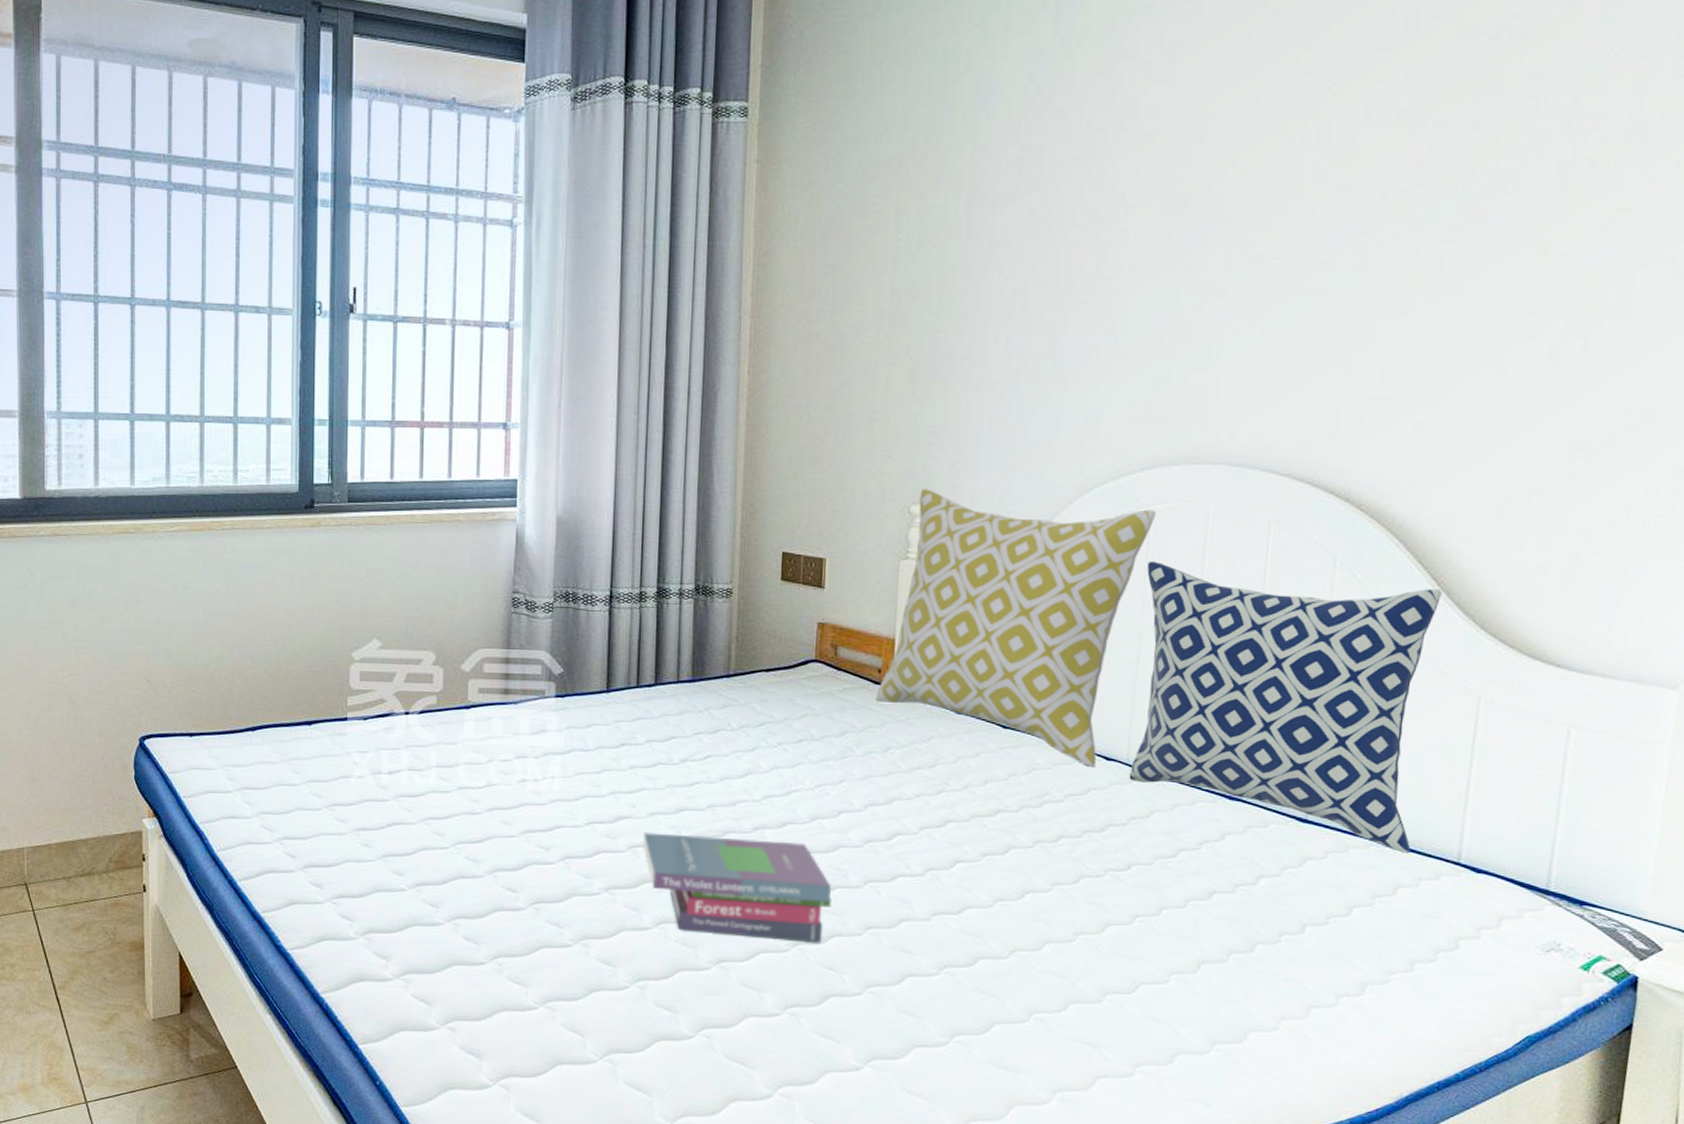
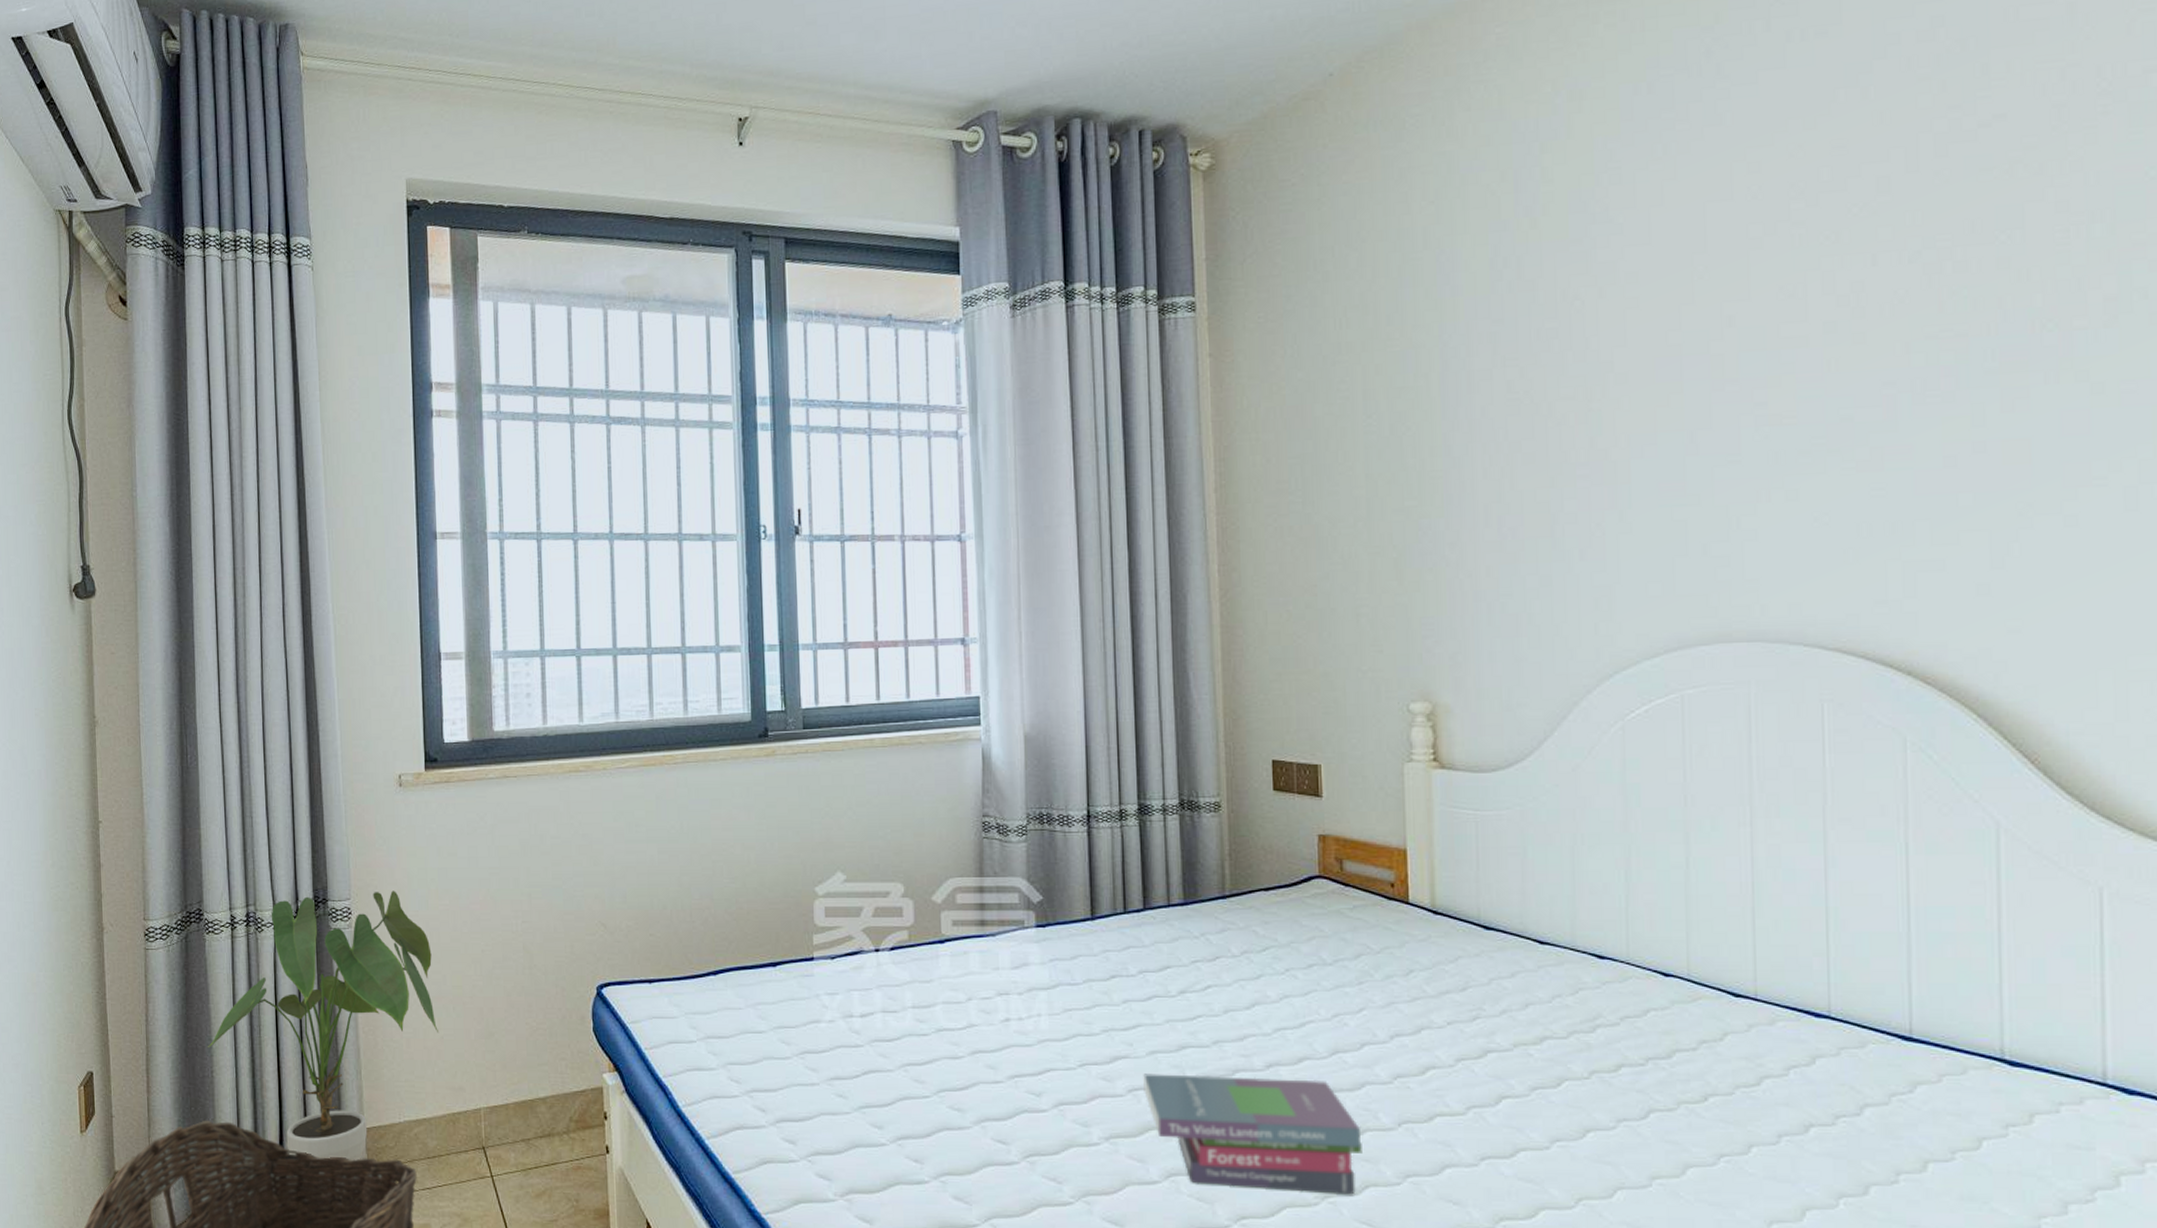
pillow: present [875,489,1157,767] -> none [1390,685,1689,984]
pillow: present [1129,561,1442,854] -> none [1686,751,2043,1074]

